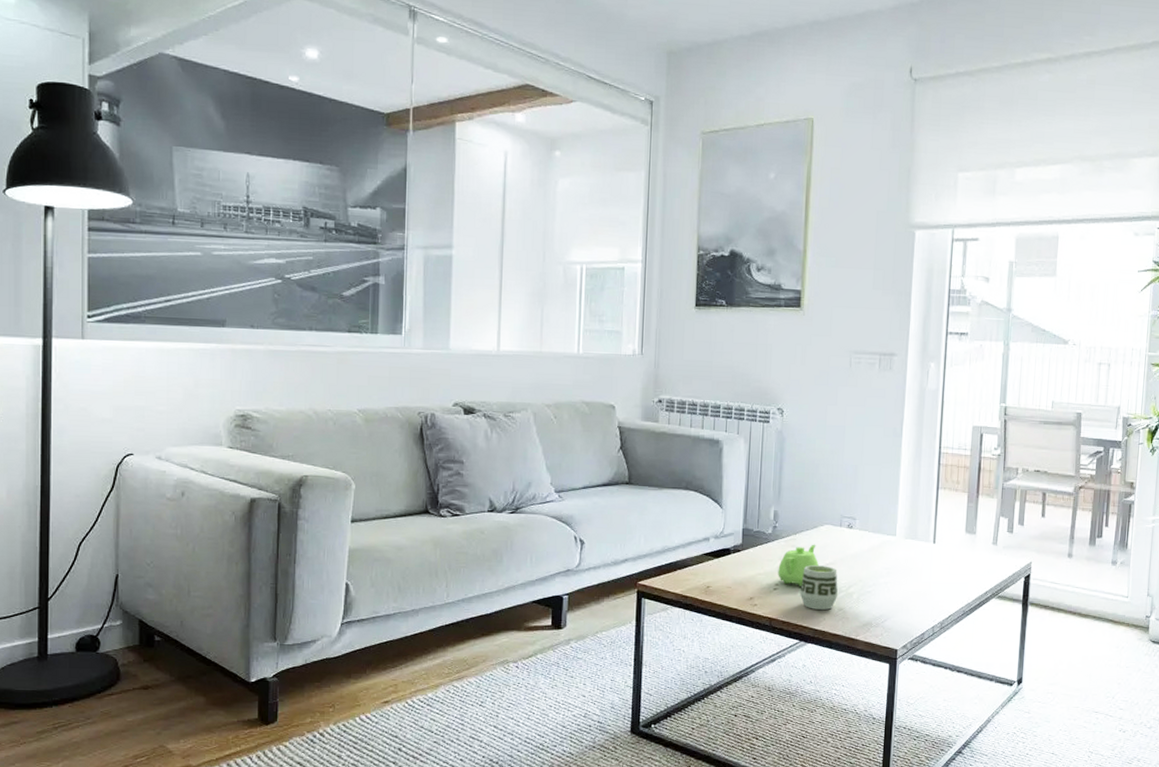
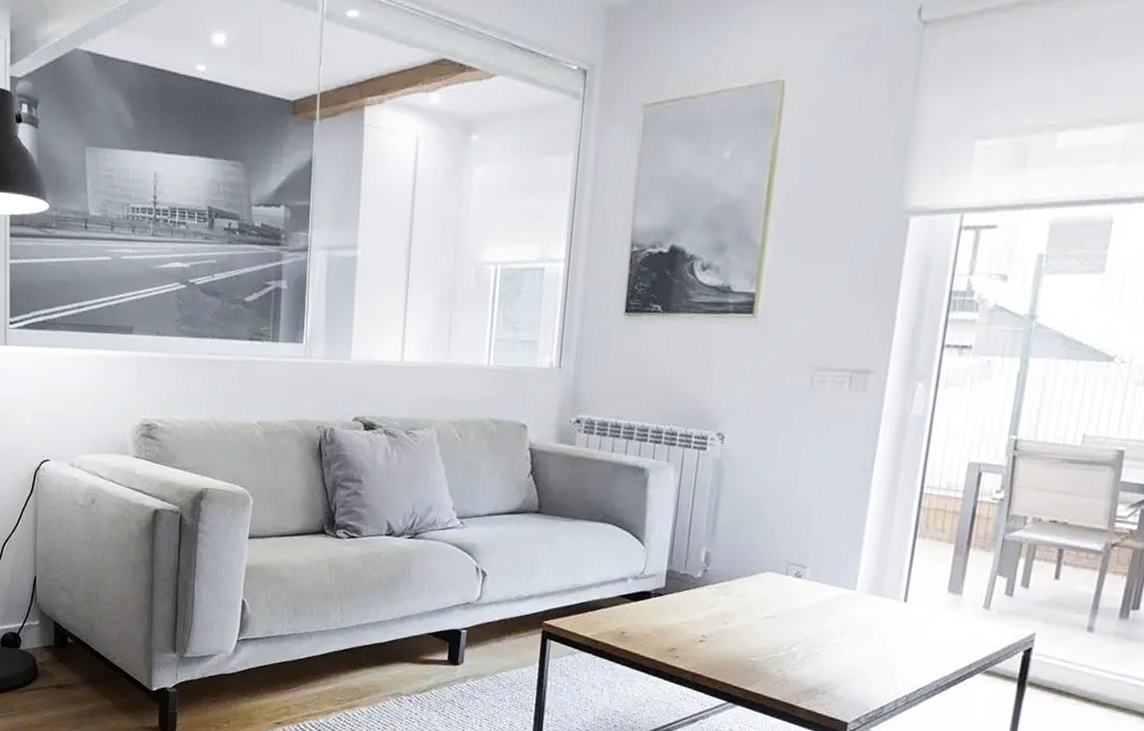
teapot: present [778,544,819,586] -> none [705,593,757,641]
cup: present [799,565,839,610] -> none [730,617,779,670]

